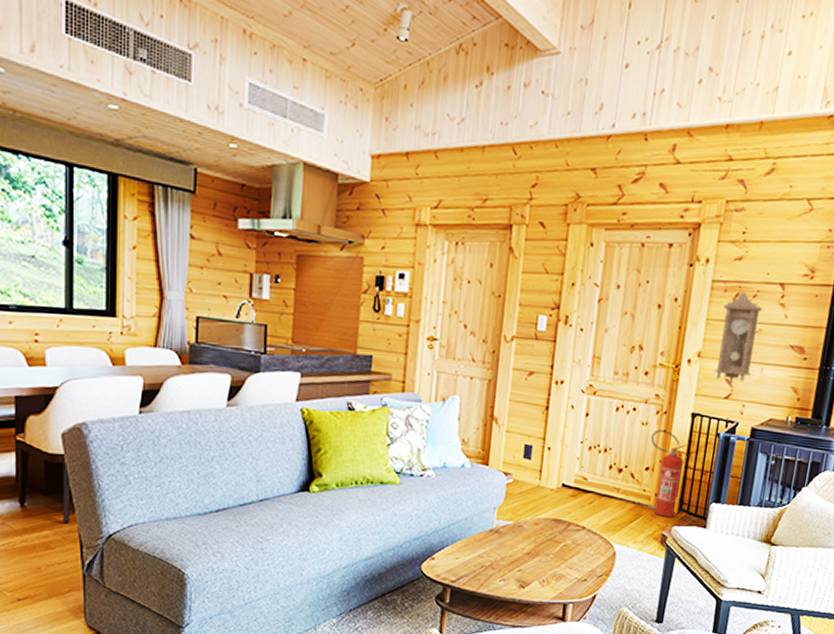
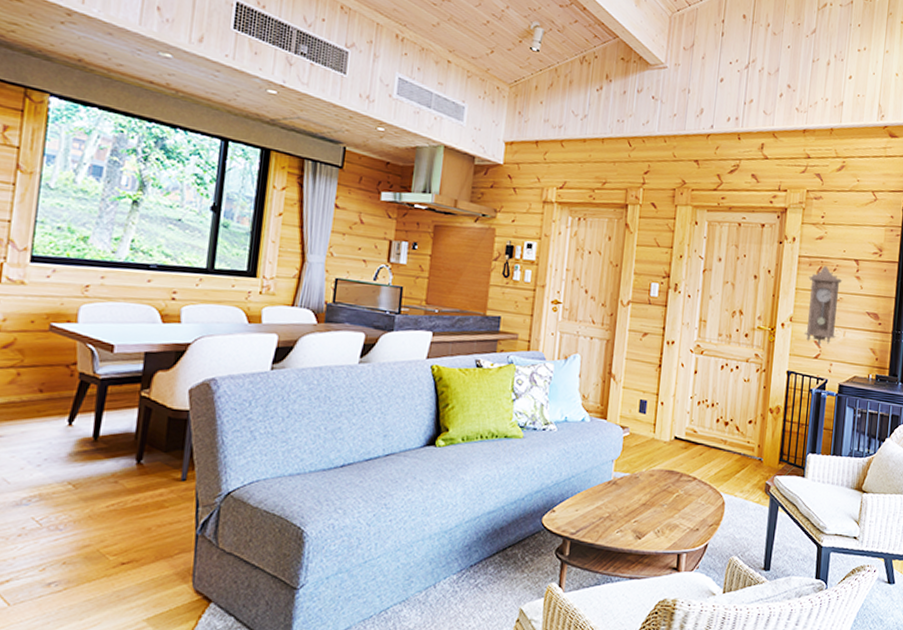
fire extinguisher: present [651,429,689,518] -> none [753,385,787,468]

